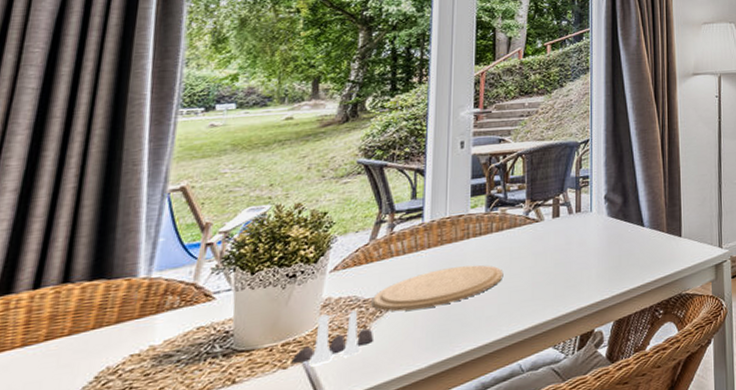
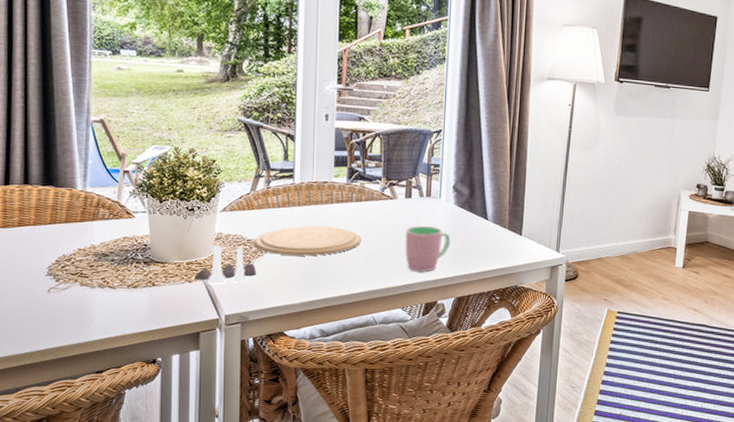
cup: none [554,244,606,299] -> present [405,226,451,272]

